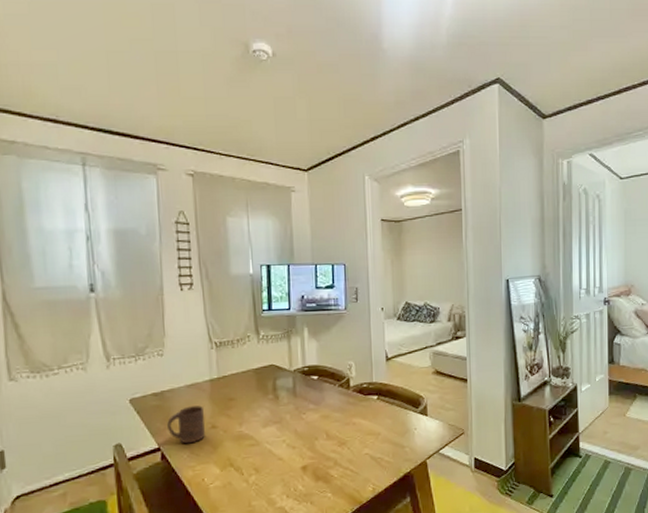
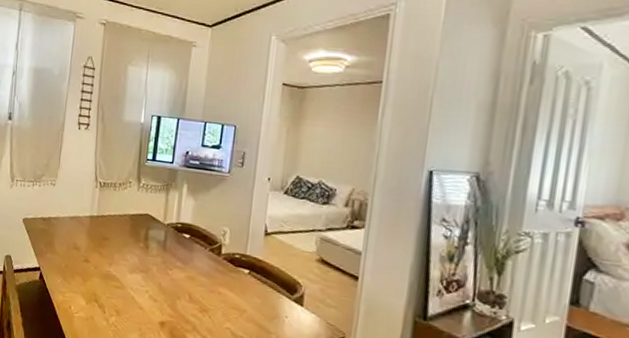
cup: present [167,405,205,444] -> none [48,236,80,271]

